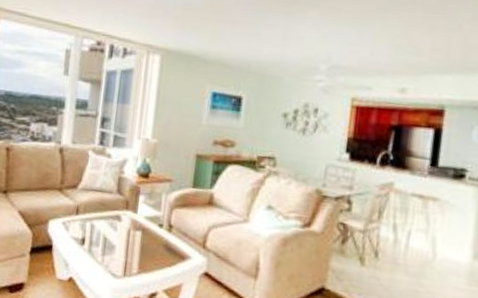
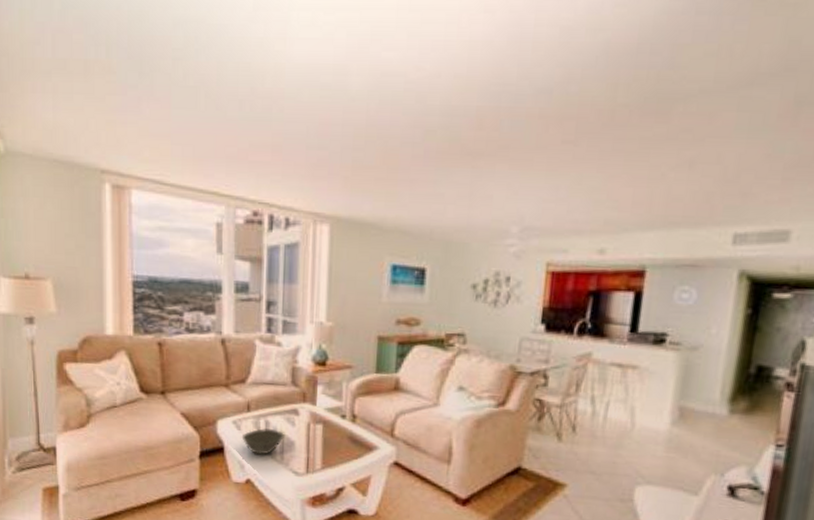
bowl: none [68,231,107,256] -> present [241,428,284,456]

